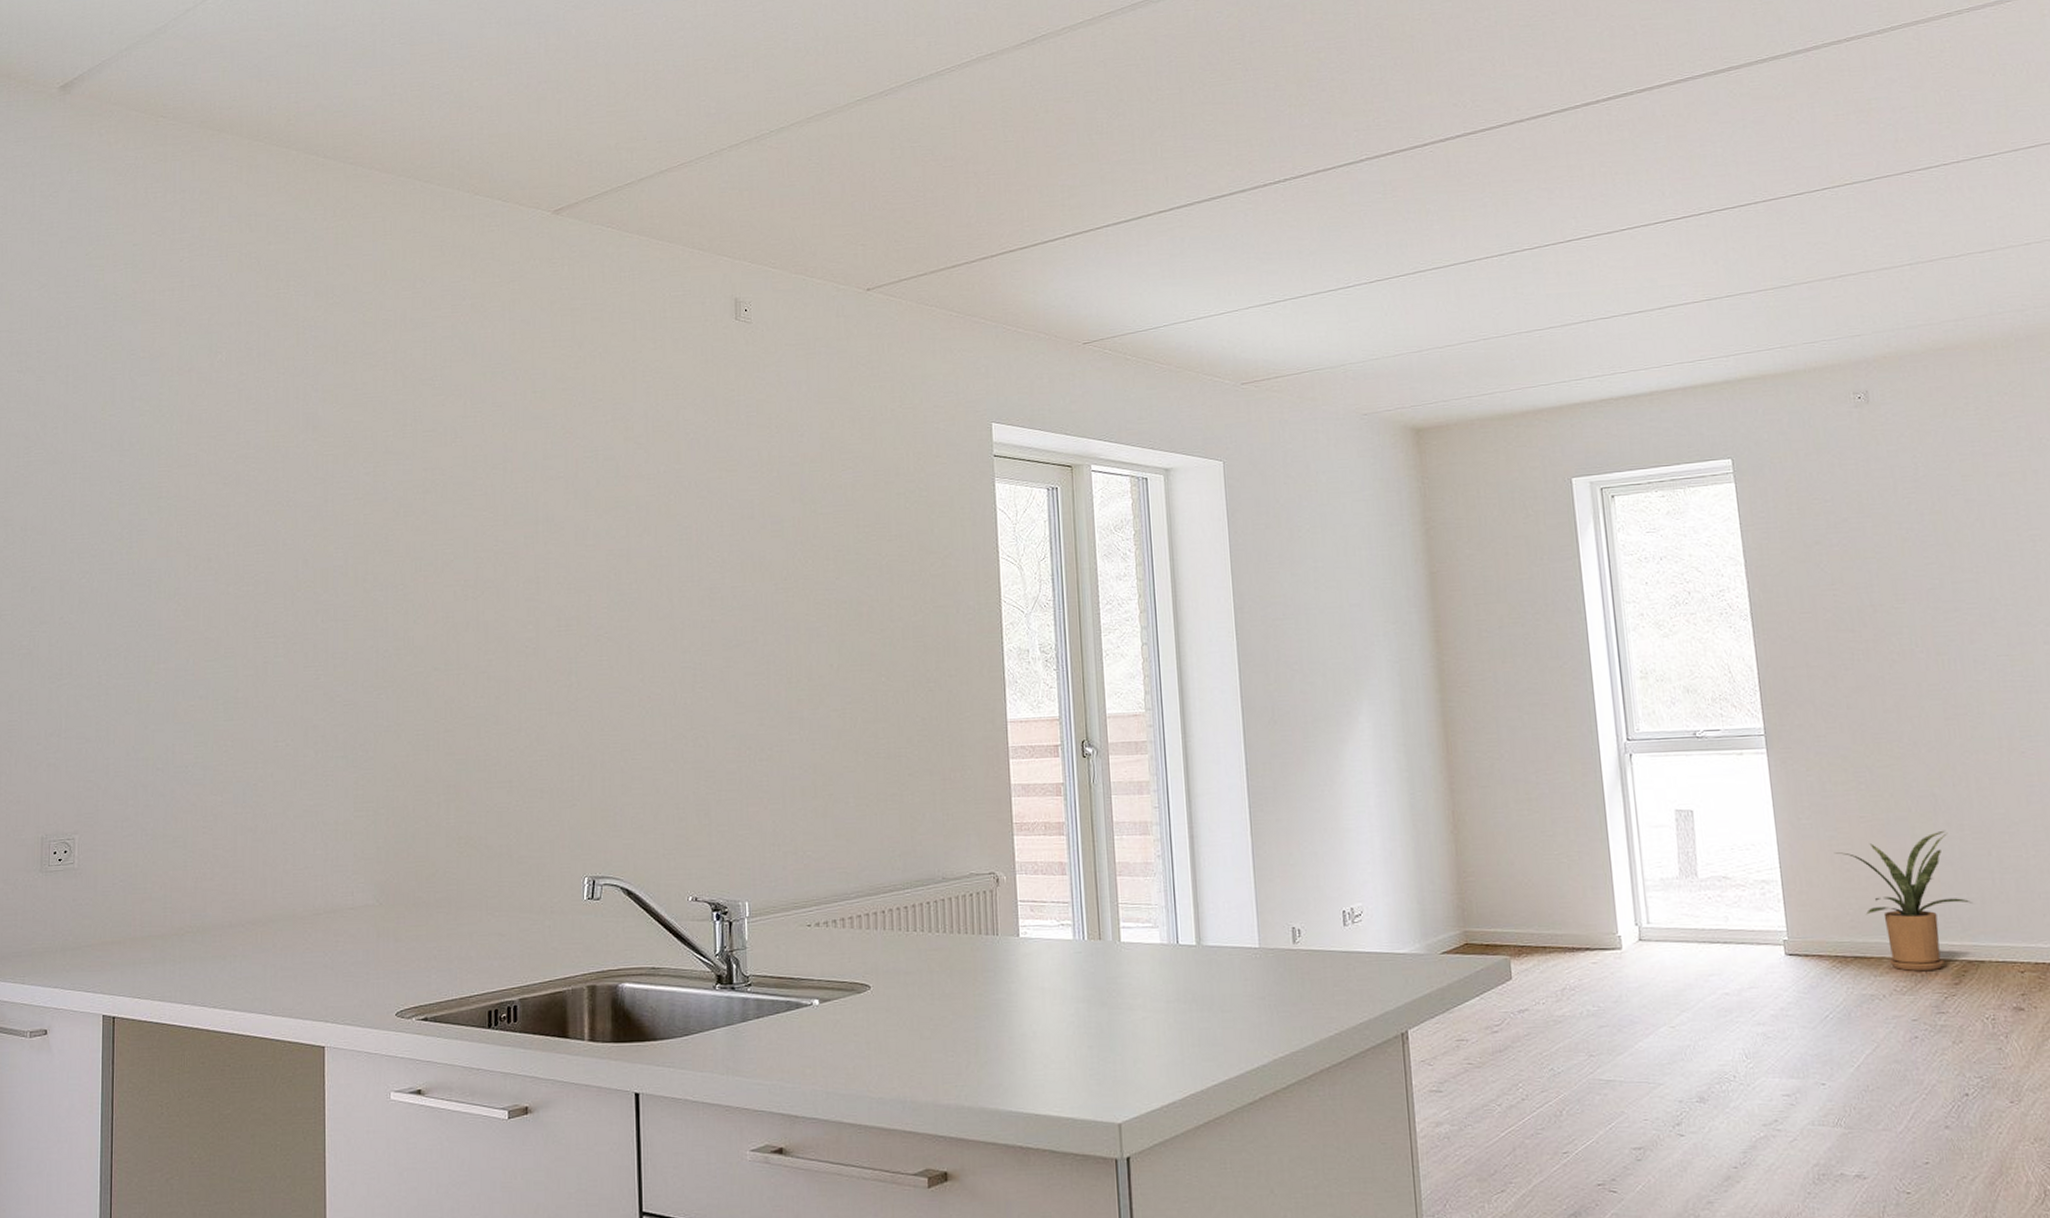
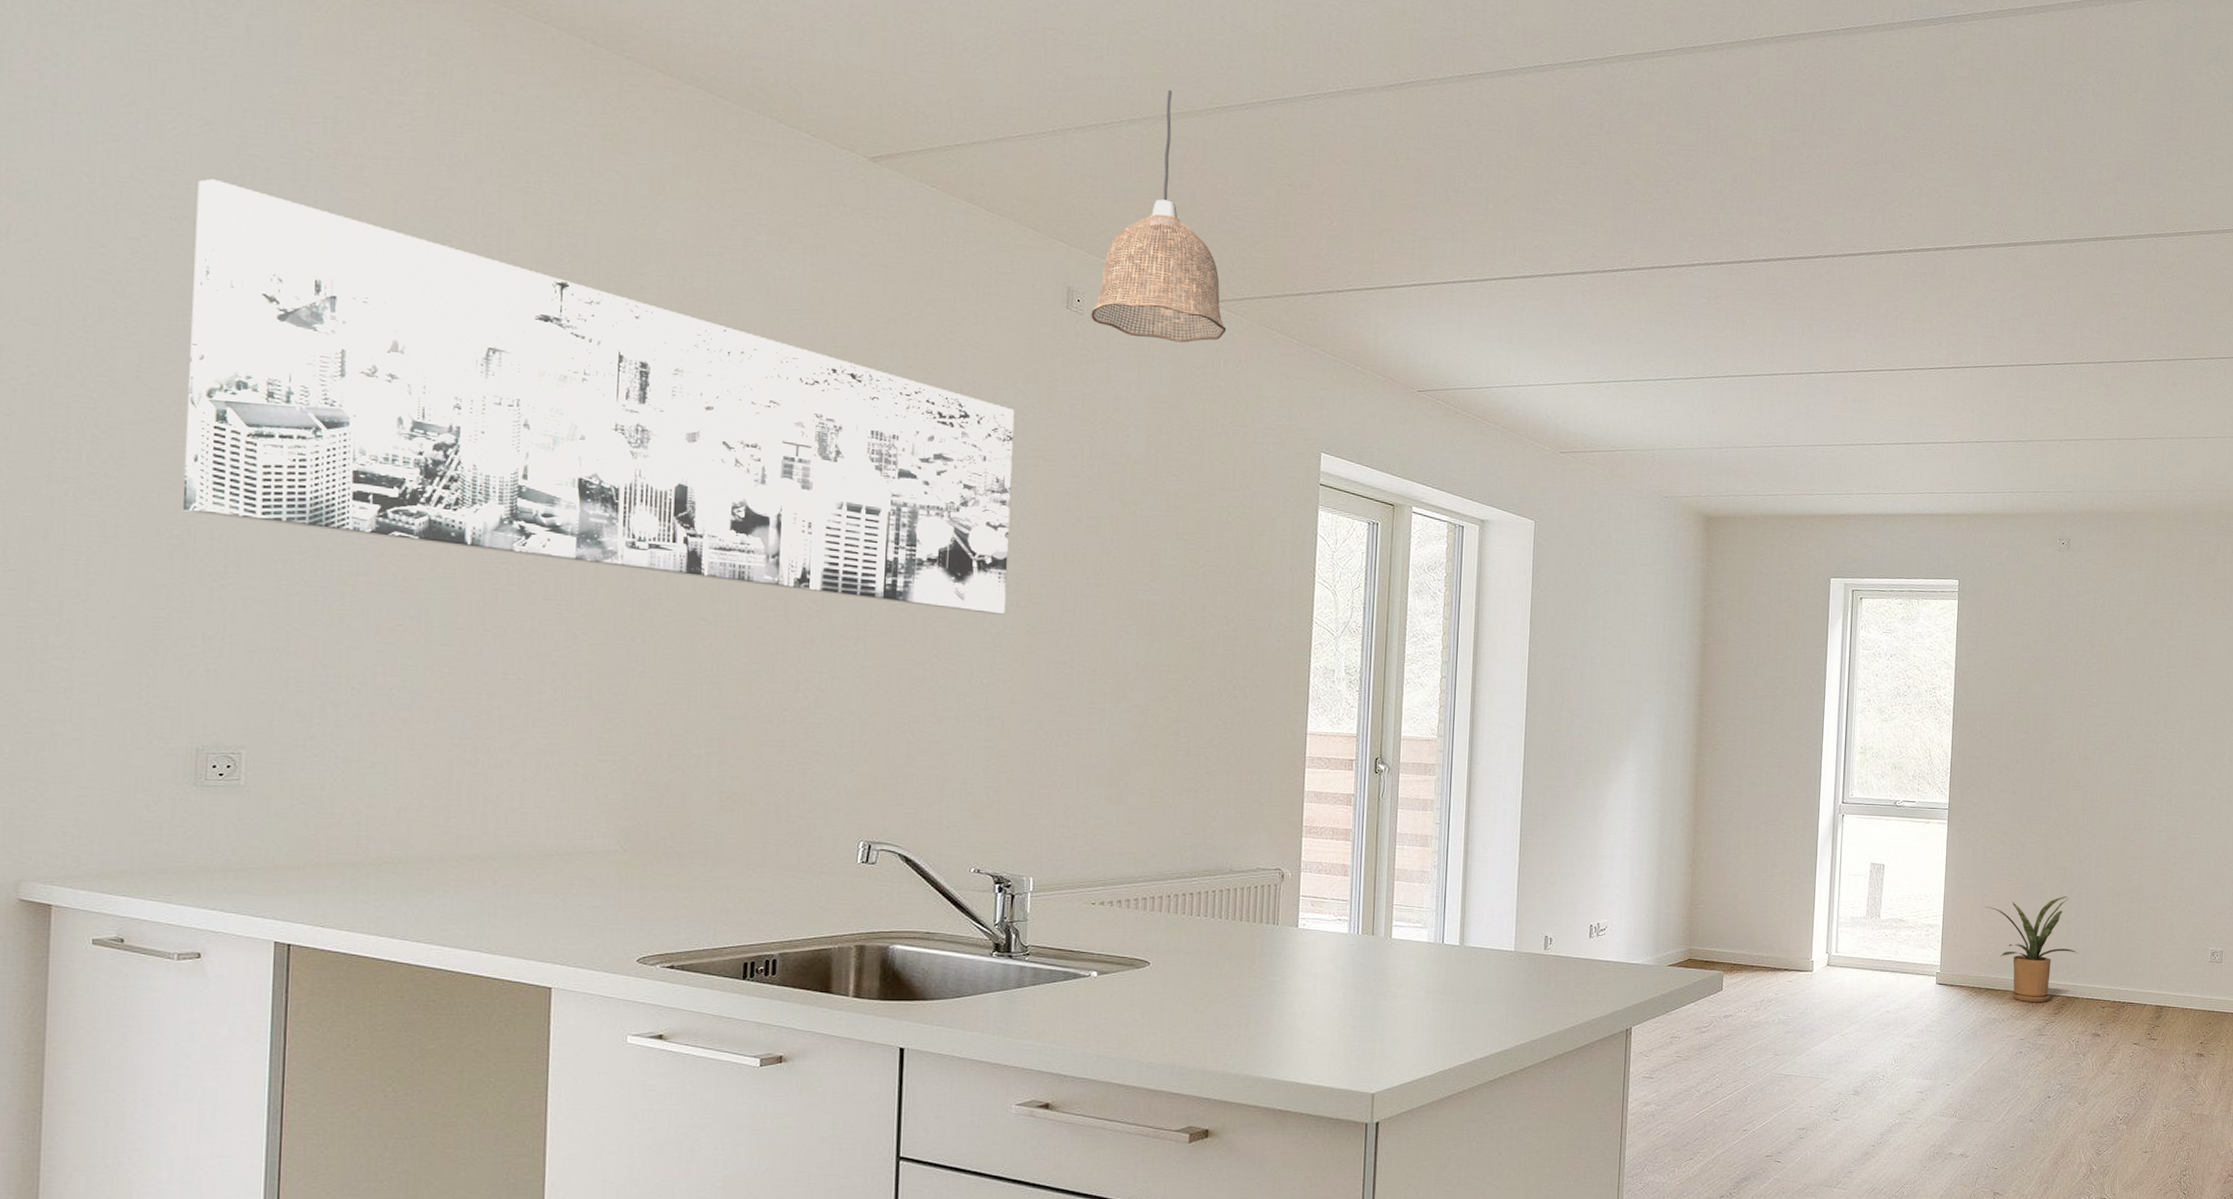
wall art: none [29,332,702,633] -> present [182,178,1015,615]
pendant lamp: none [758,92,887,336] -> present [1091,89,1227,343]

